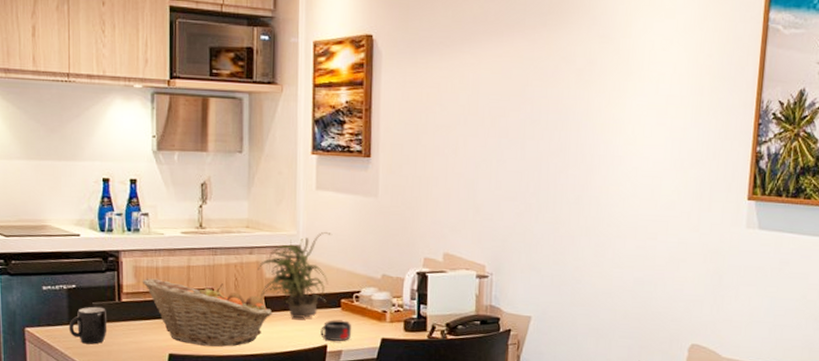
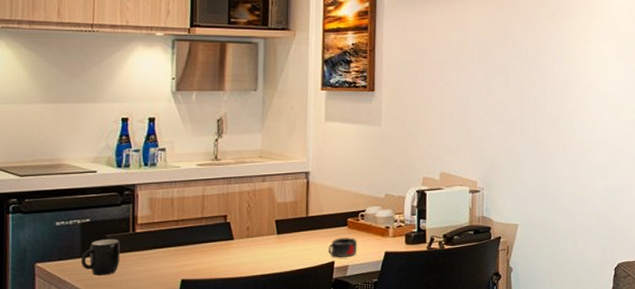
fruit basket: present [142,278,273,347] -> none [157,209,284,270]
potted plant: present [257,231,333,319] -> none [269,158,340,239]

